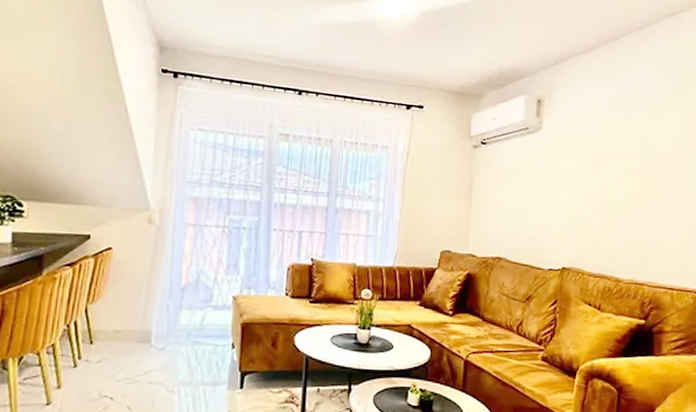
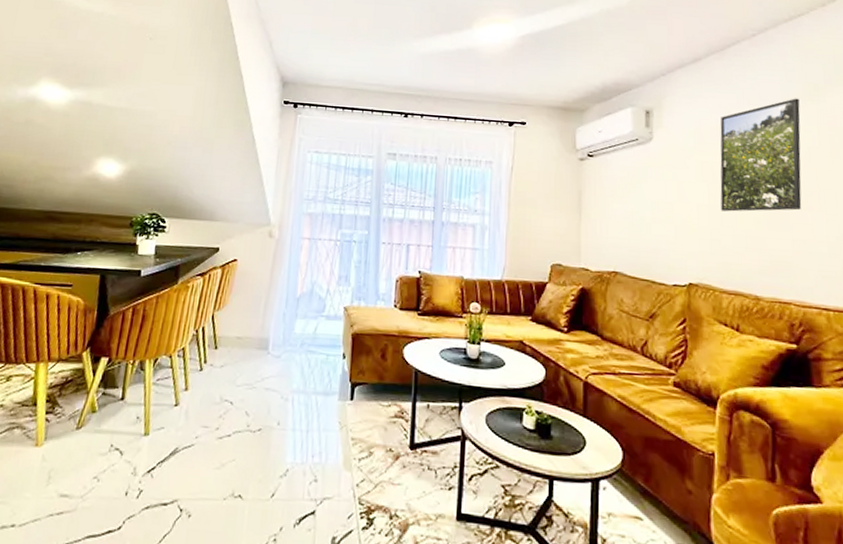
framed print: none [596,93,671,201] -> present [720,98,802,212]

